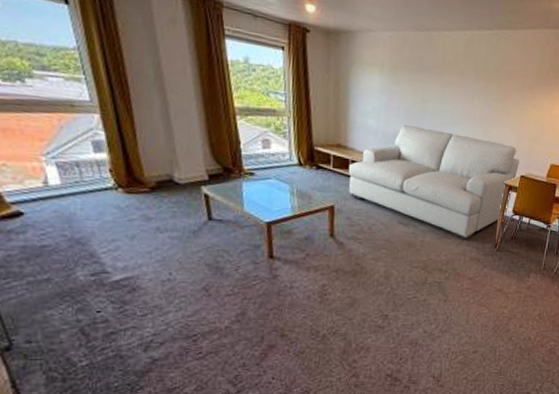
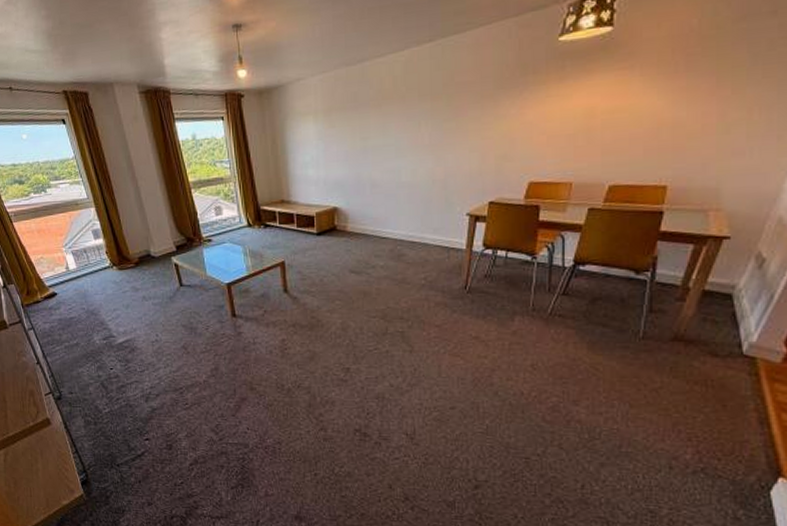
sofa: present [348,125,519,240] -> none [294,167,485,283]

